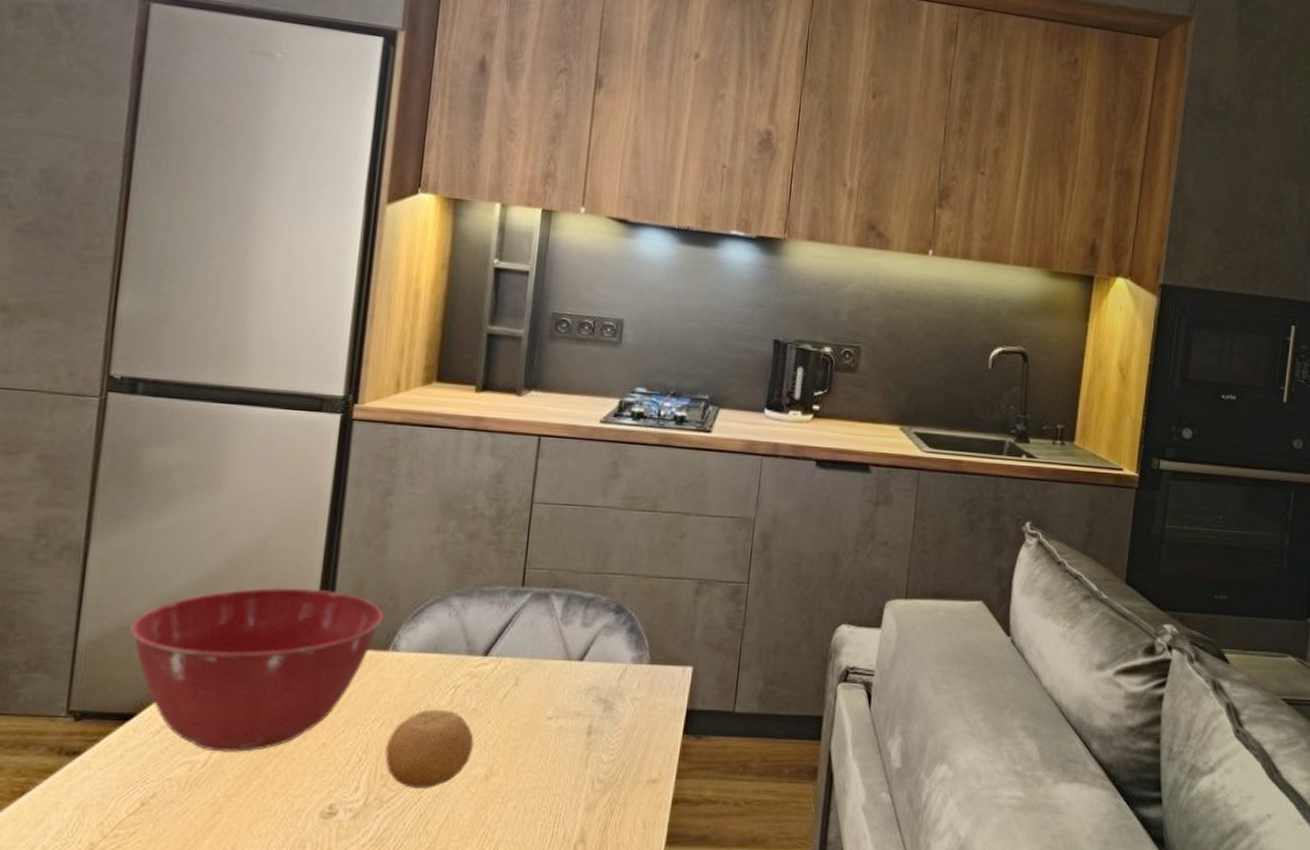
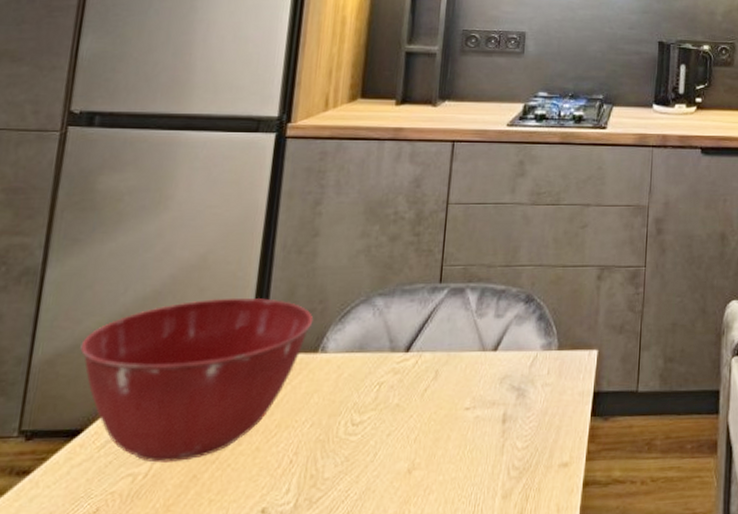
fruit: present [385,710,474,788] -> none [314,407,397,487]

